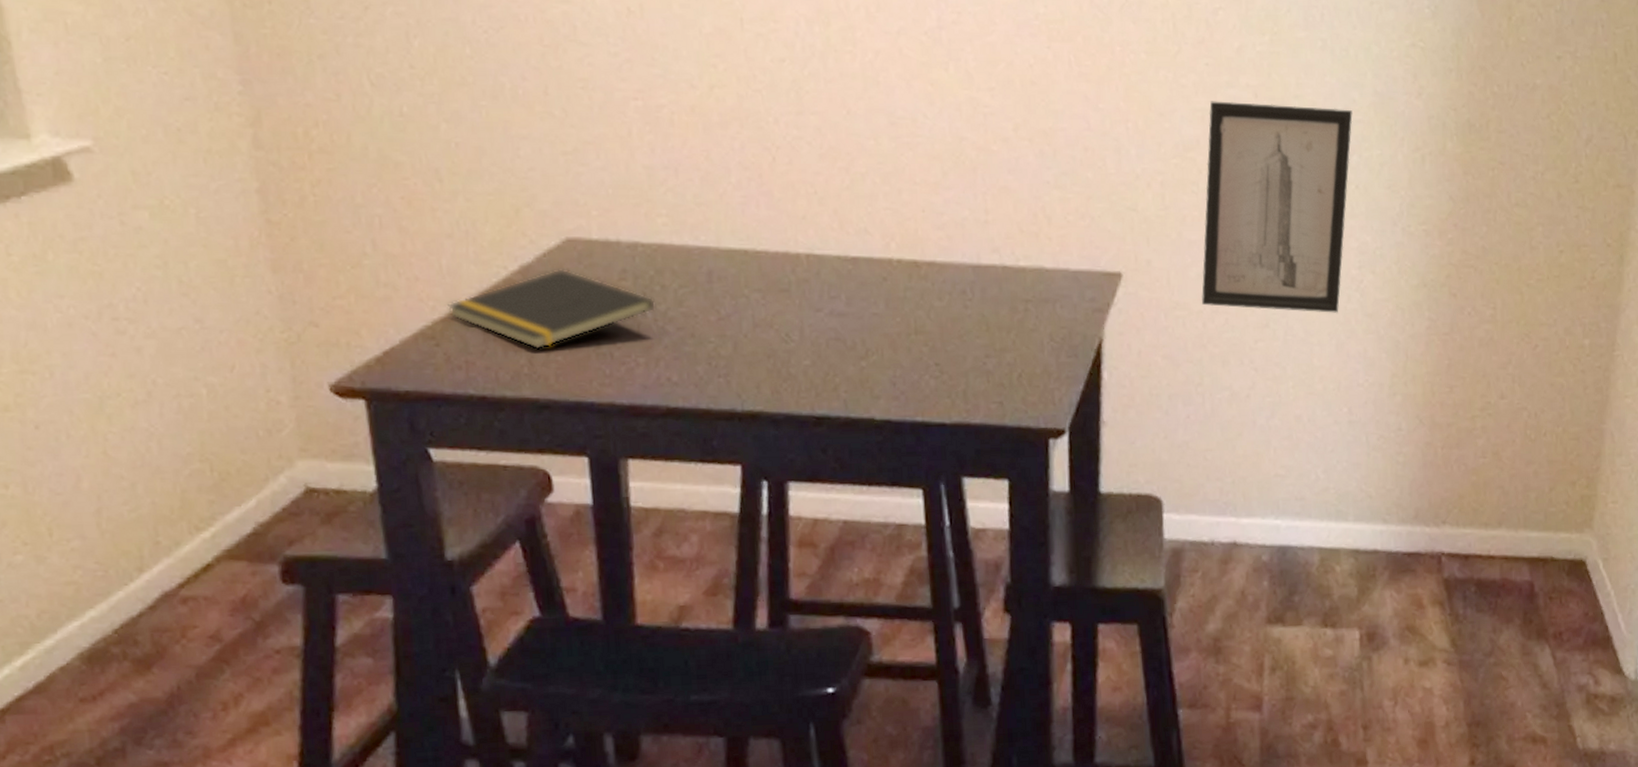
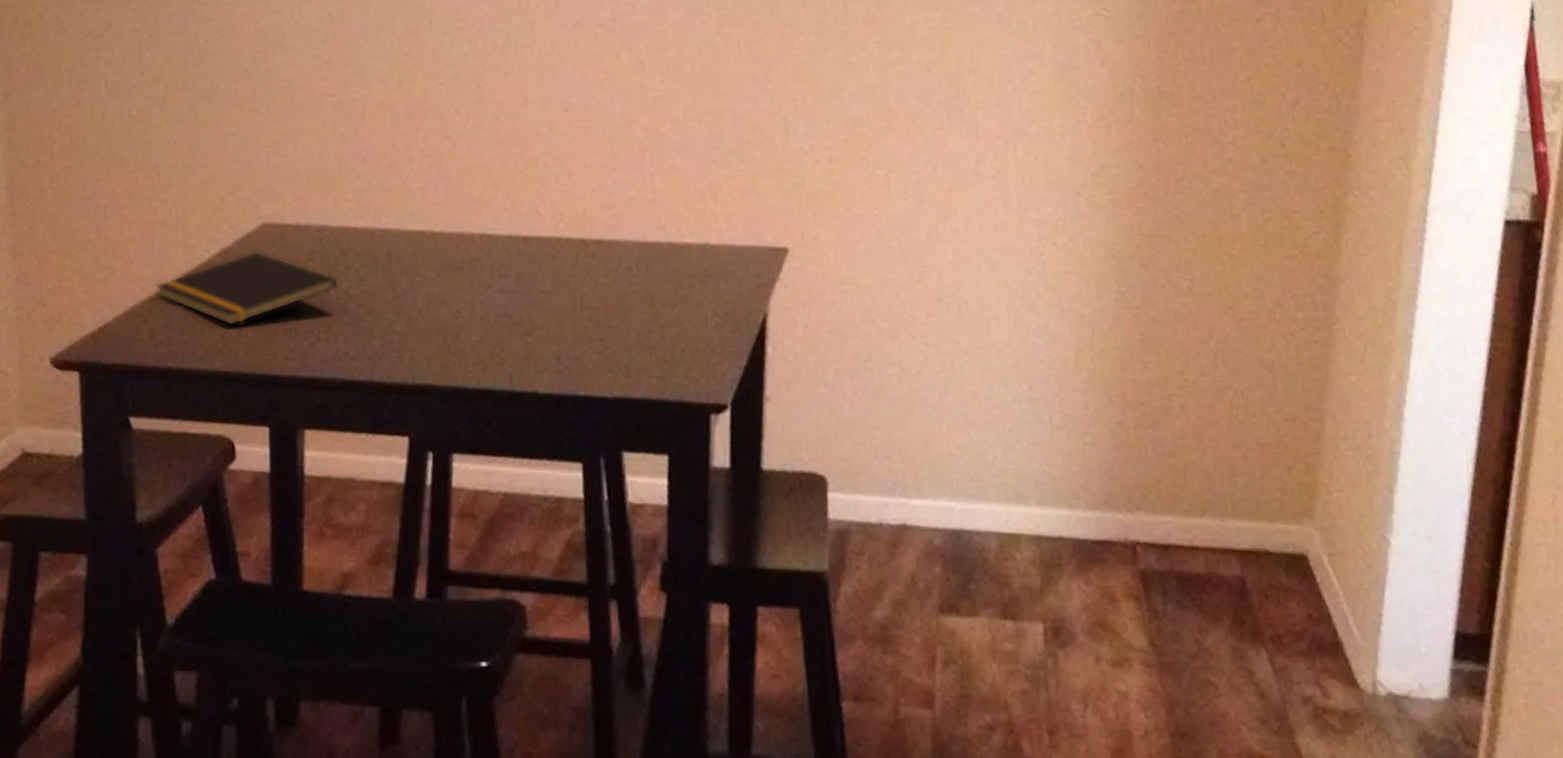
wall art: present [1202,101,1353,313] -> none [870,77,1031,286]

